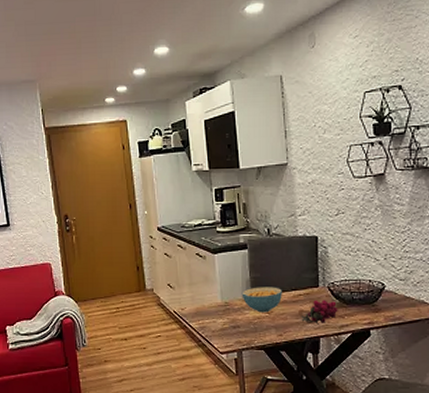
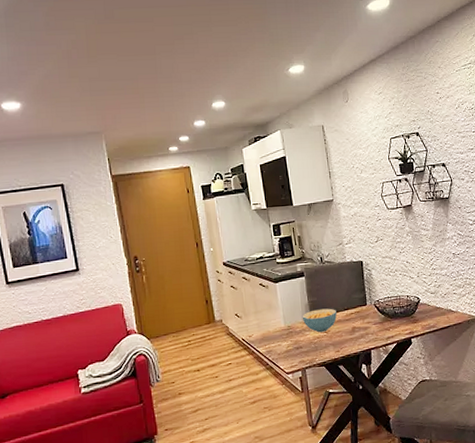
grapes: present [301,300,338,323] -> none [354,316,384,338]

